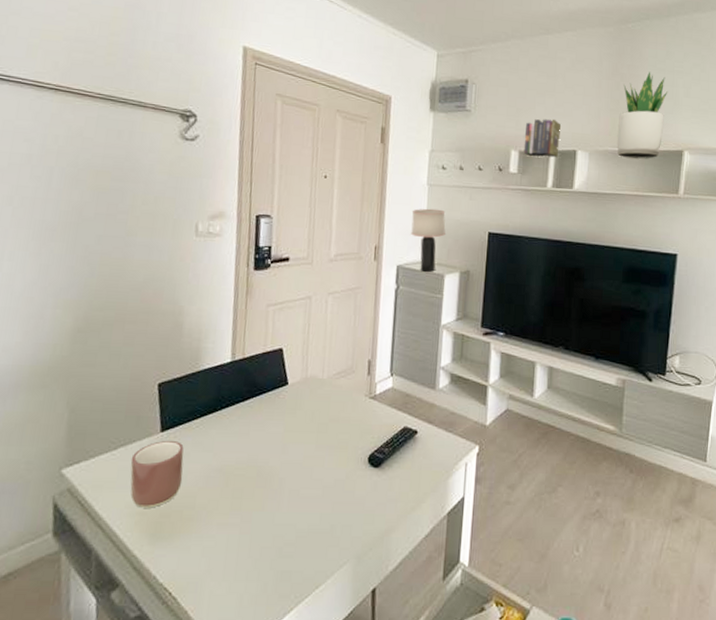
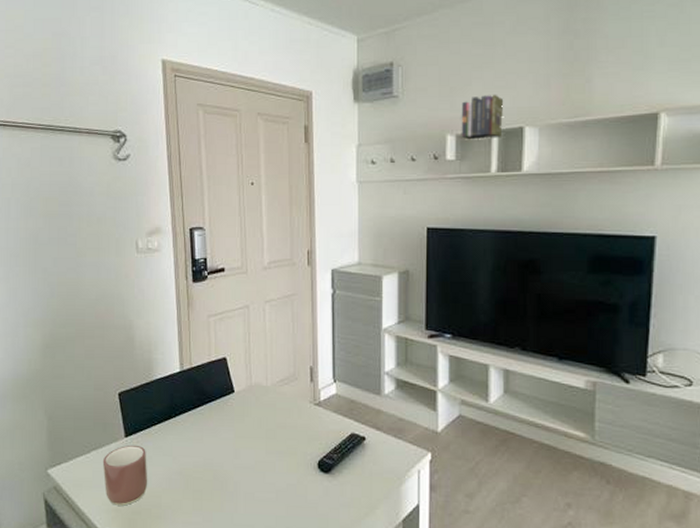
table lamp: present [411,208,446,273] -> none [344,207,380,275]
planter: present [617,71,668,159] -> none [574,22,636,129]

